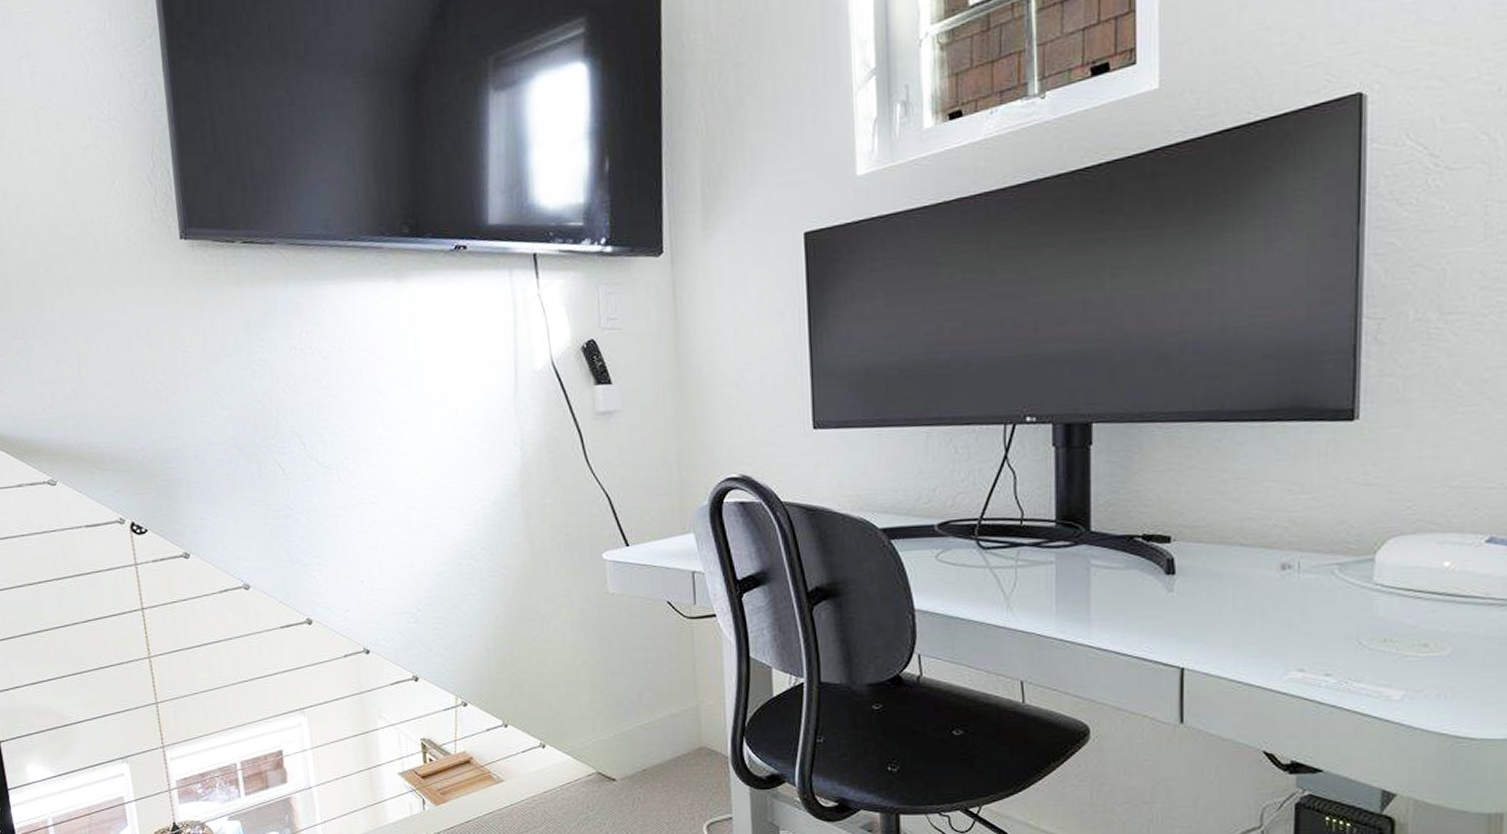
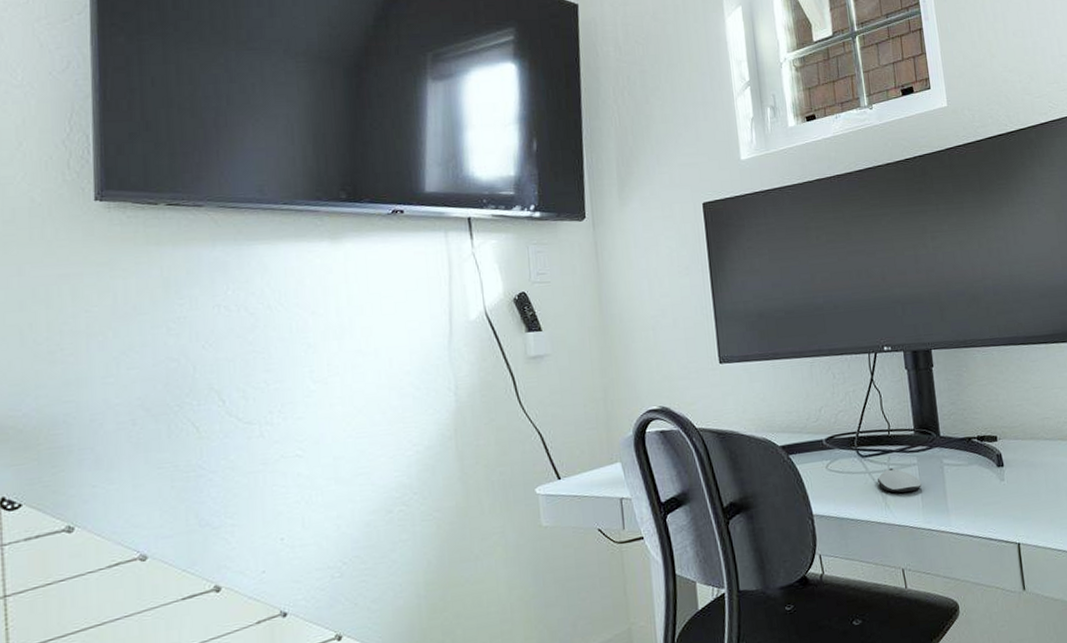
computer mouse: none [999,564,1058,594] -> present [877,467,922,493]

